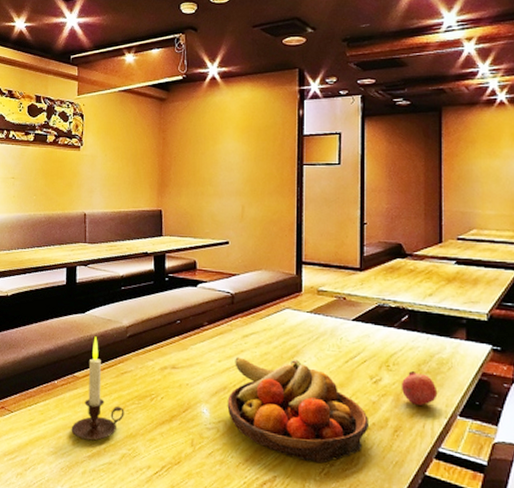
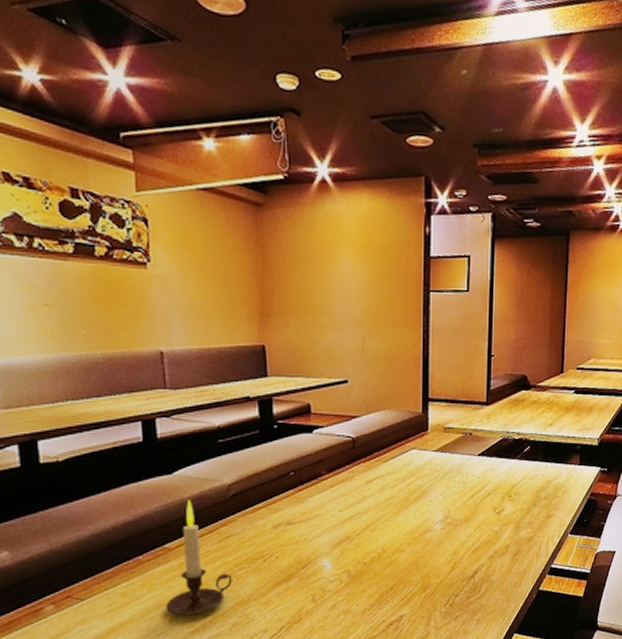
fruit bowl: present [227,357,370,464] -> none [351,501,492,597]
pomegranate: present [401,371,438,405] -> none [521,499,553,529]

